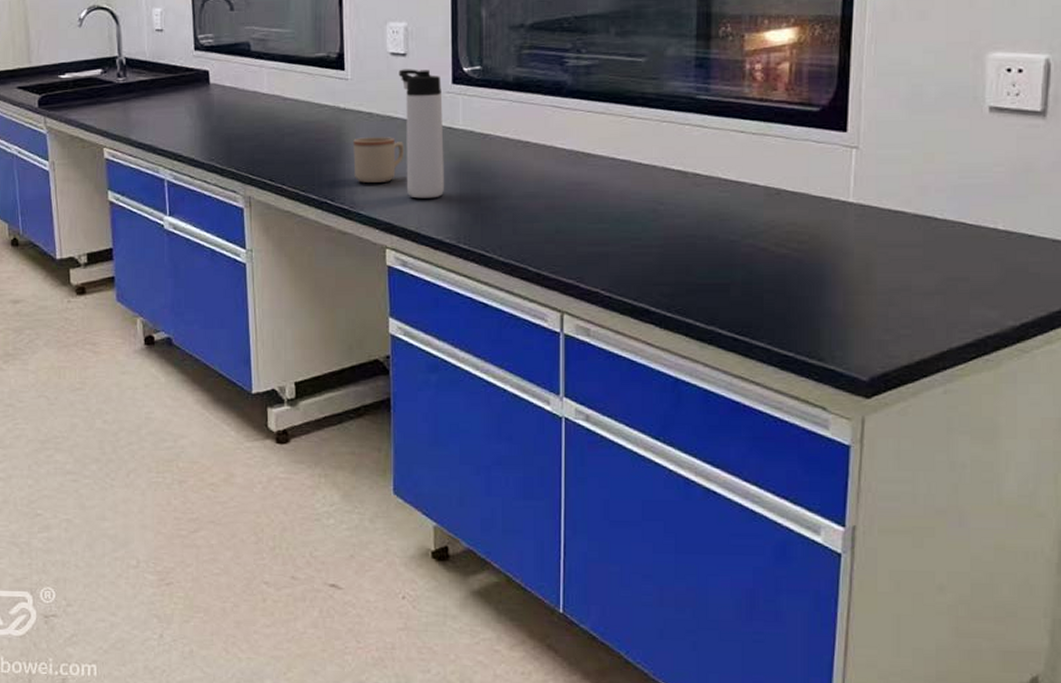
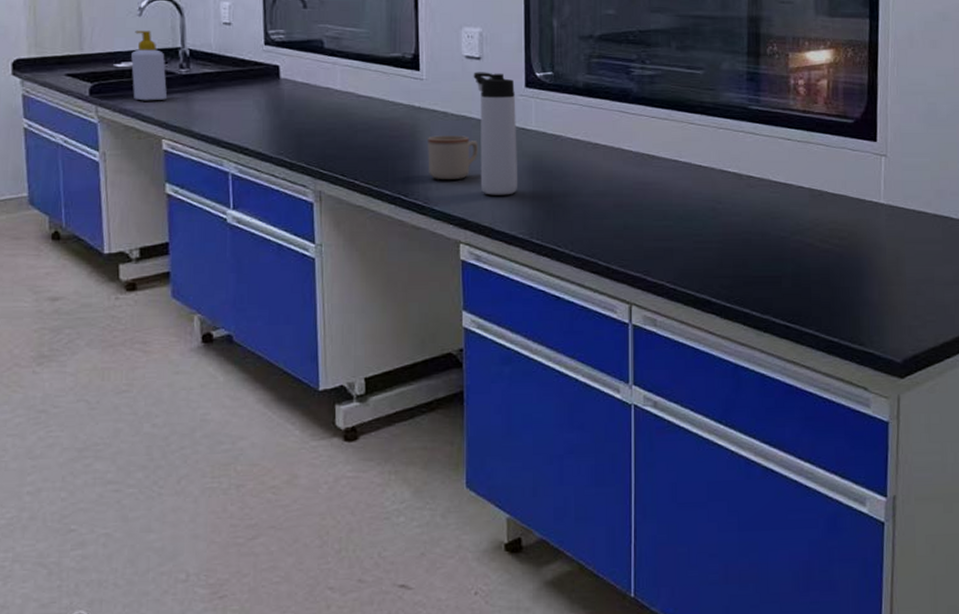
soap bottle: none [74,41,106,111] -> present [131,30,167,101]

